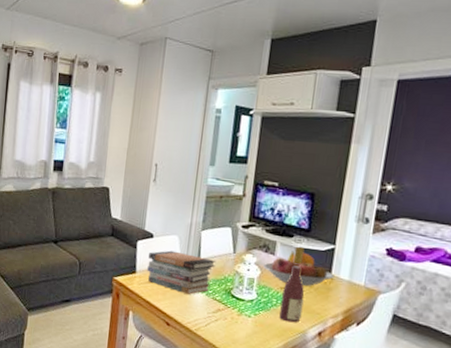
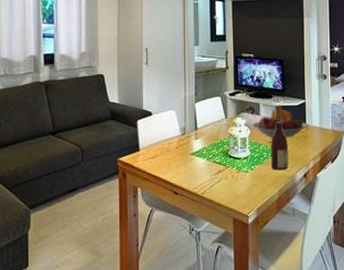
book stack: present [147,250,216,295] -> none [150,124,212,162]

